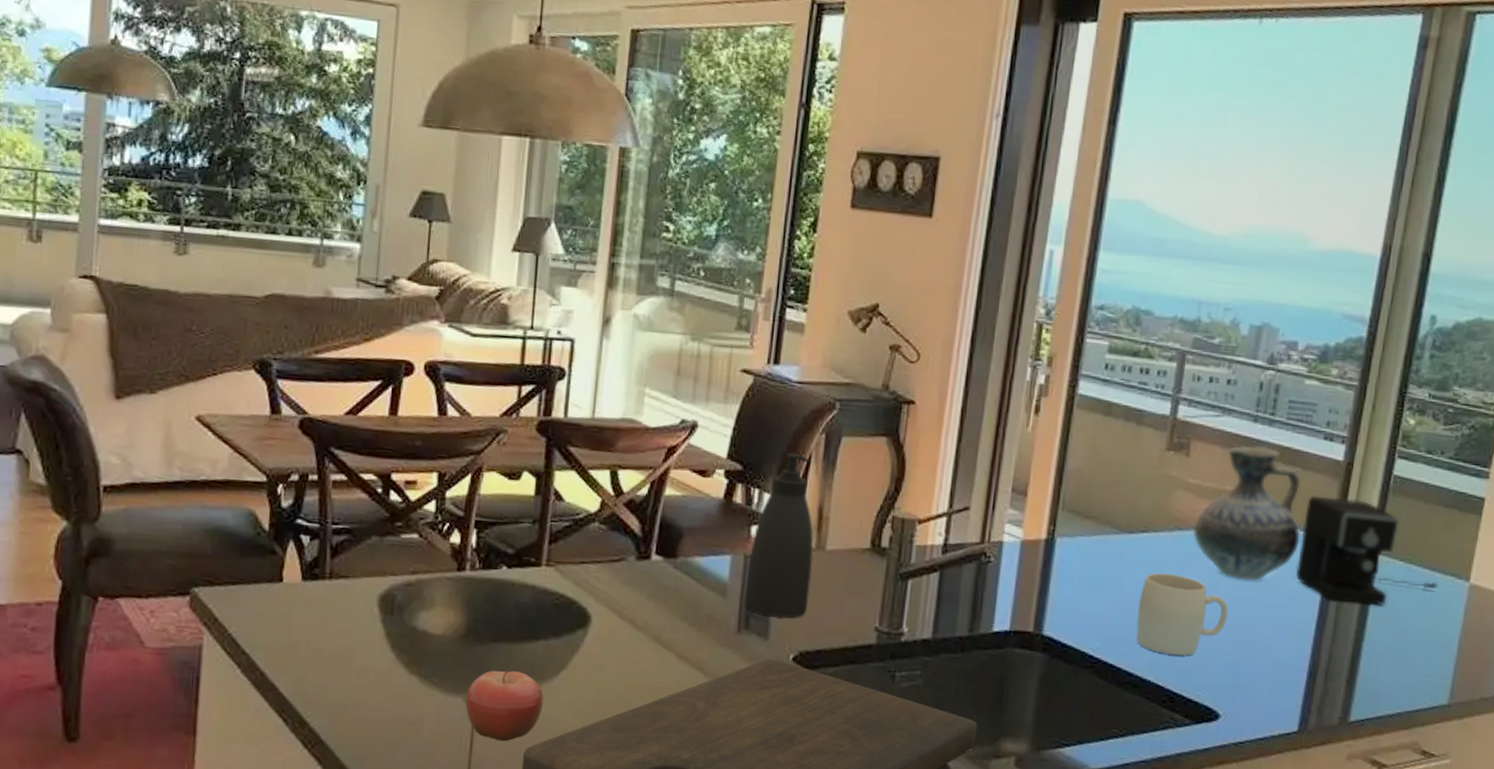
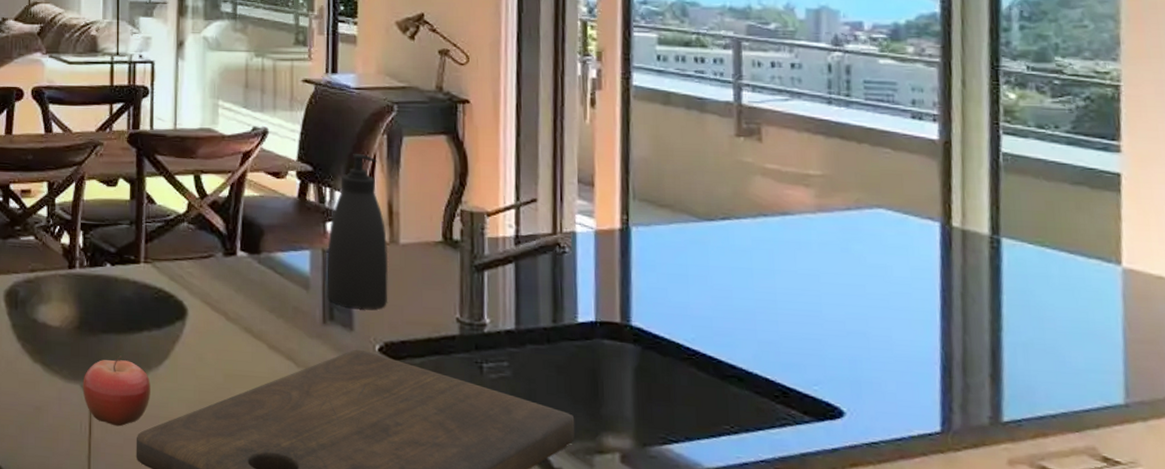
mug: present [1136,572,1229,656] -> none [731,260,835,348]
ceramic jug: present [1192,445,1302,581] -> none [778,127,906,268]
coffee maker: present [1295,495,1438,605] -> none [904,177,1083,293]

